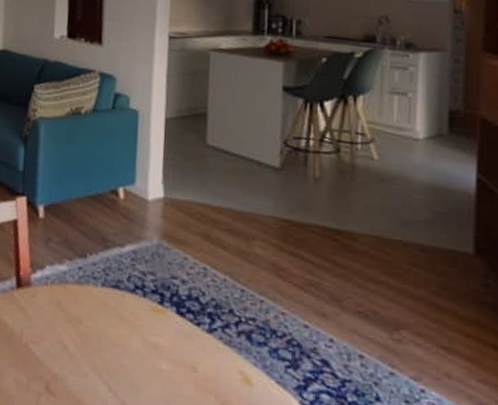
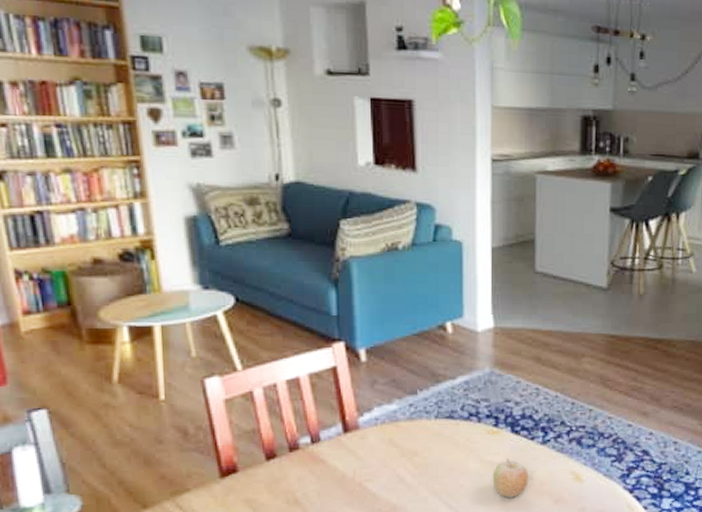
fruit: none [154,343,193,391] -> present [492,459,529,498]

